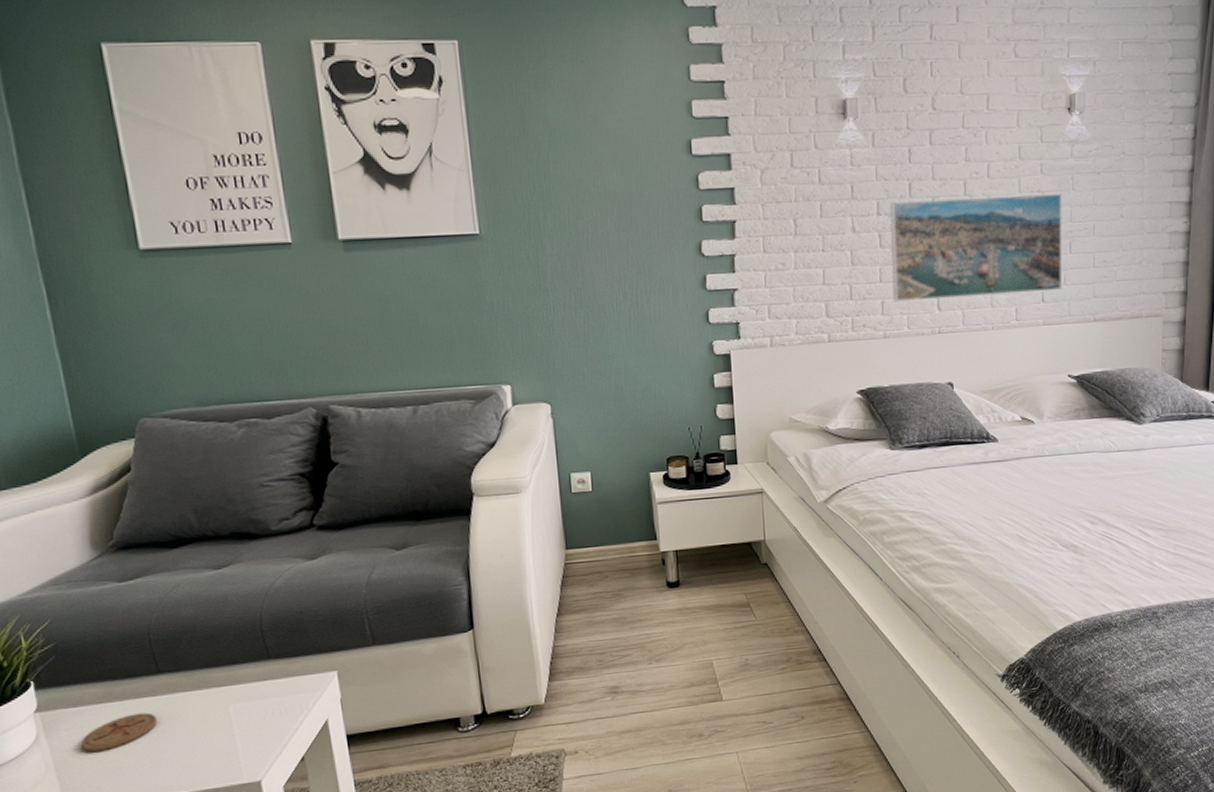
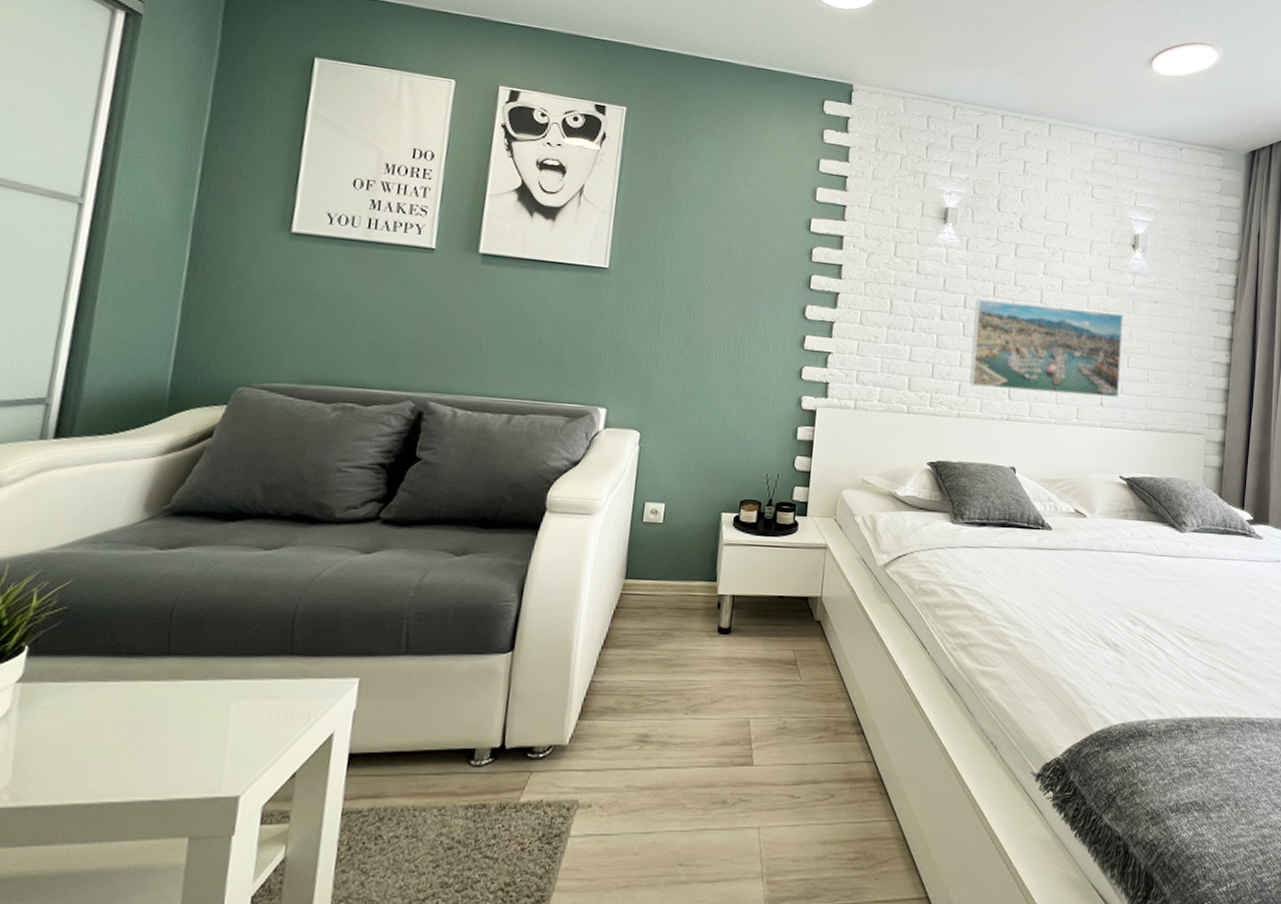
coaster: present [80,712,158,752] -> none [52,698,150,738]

